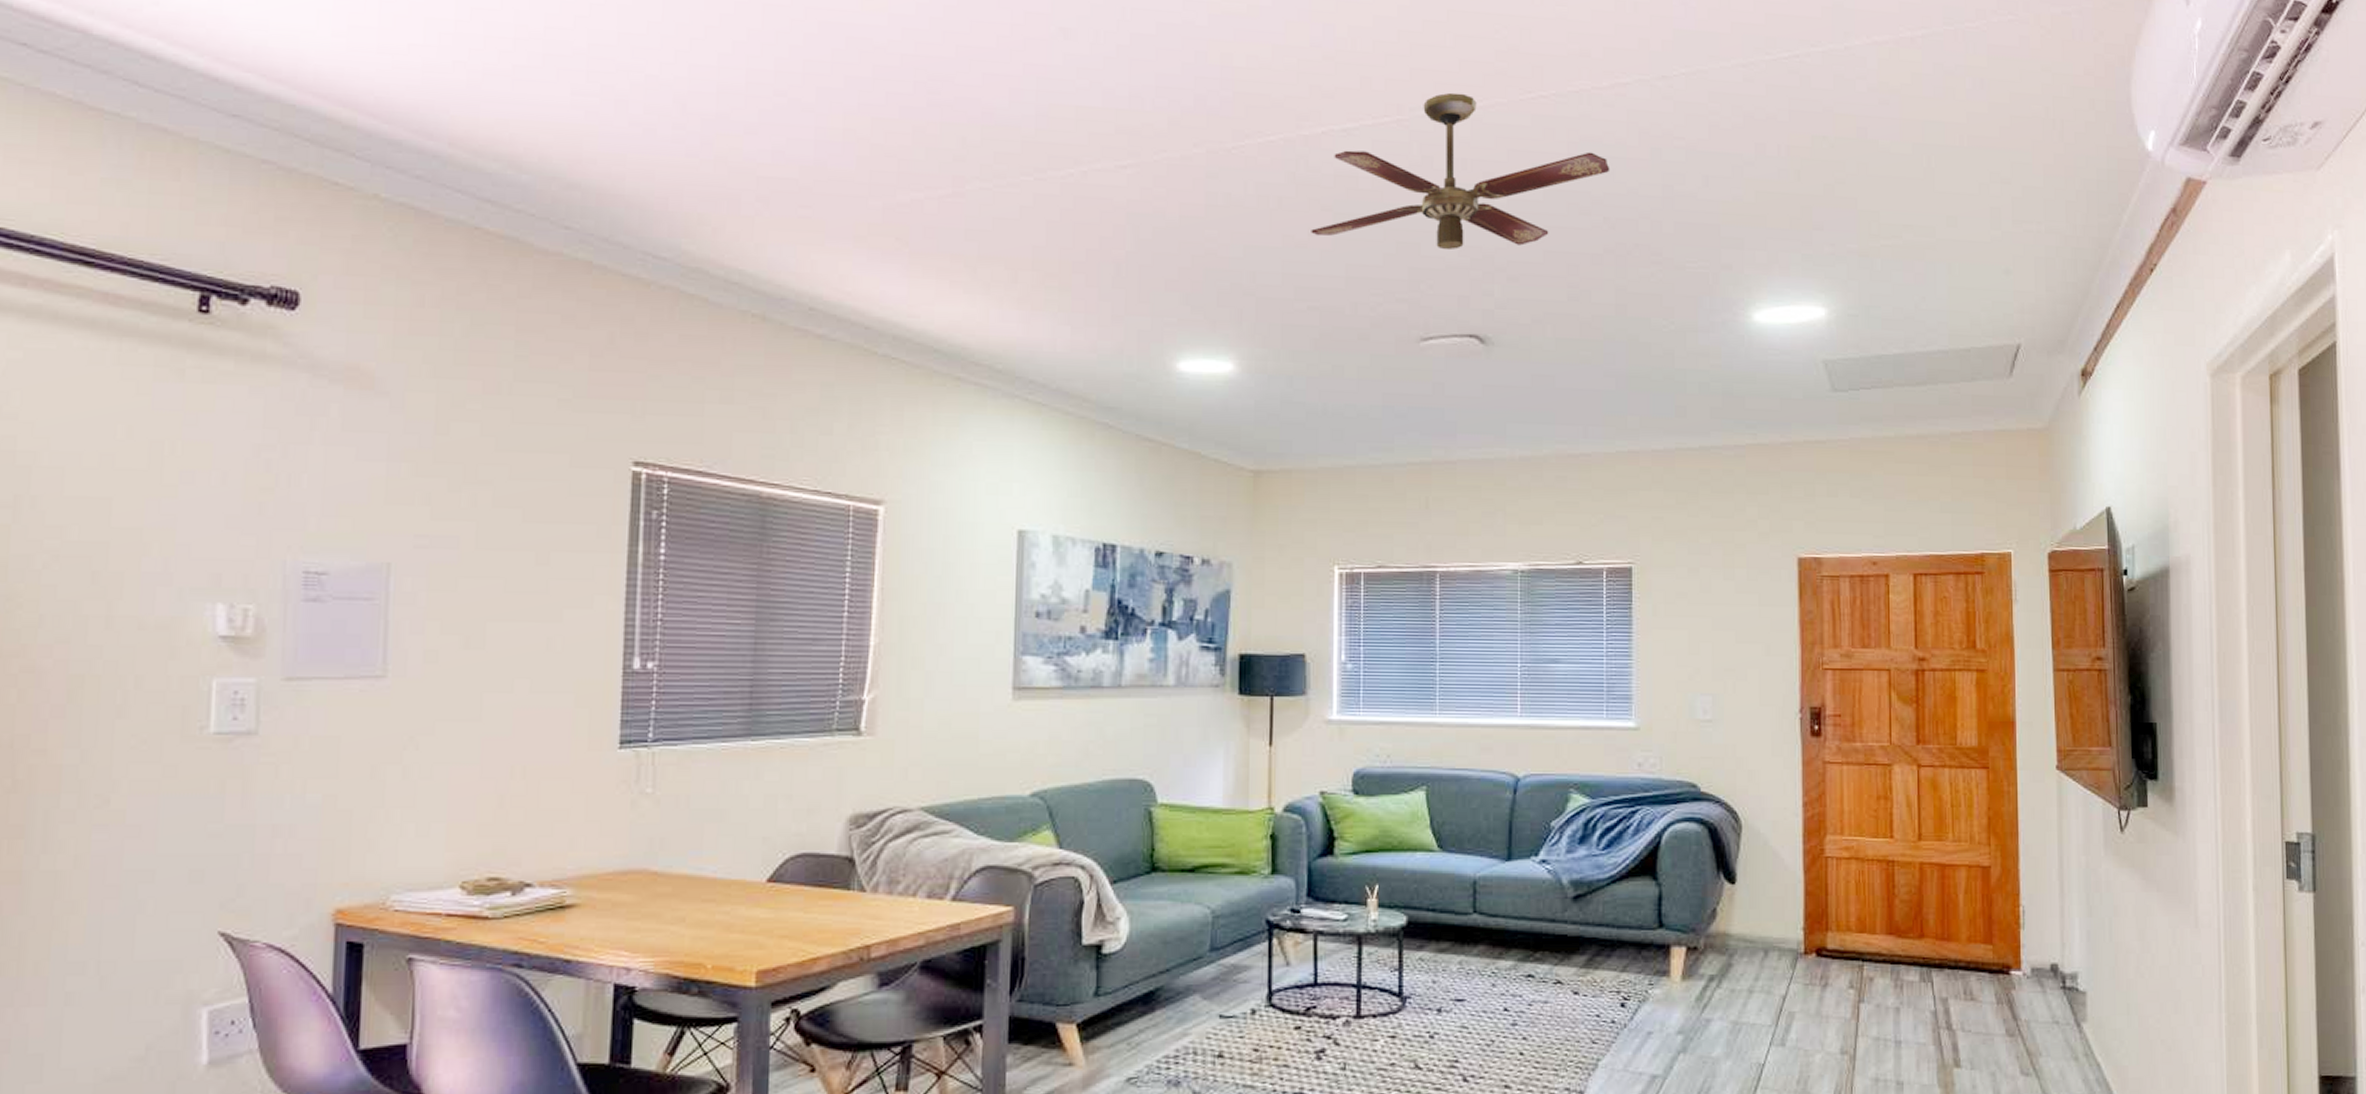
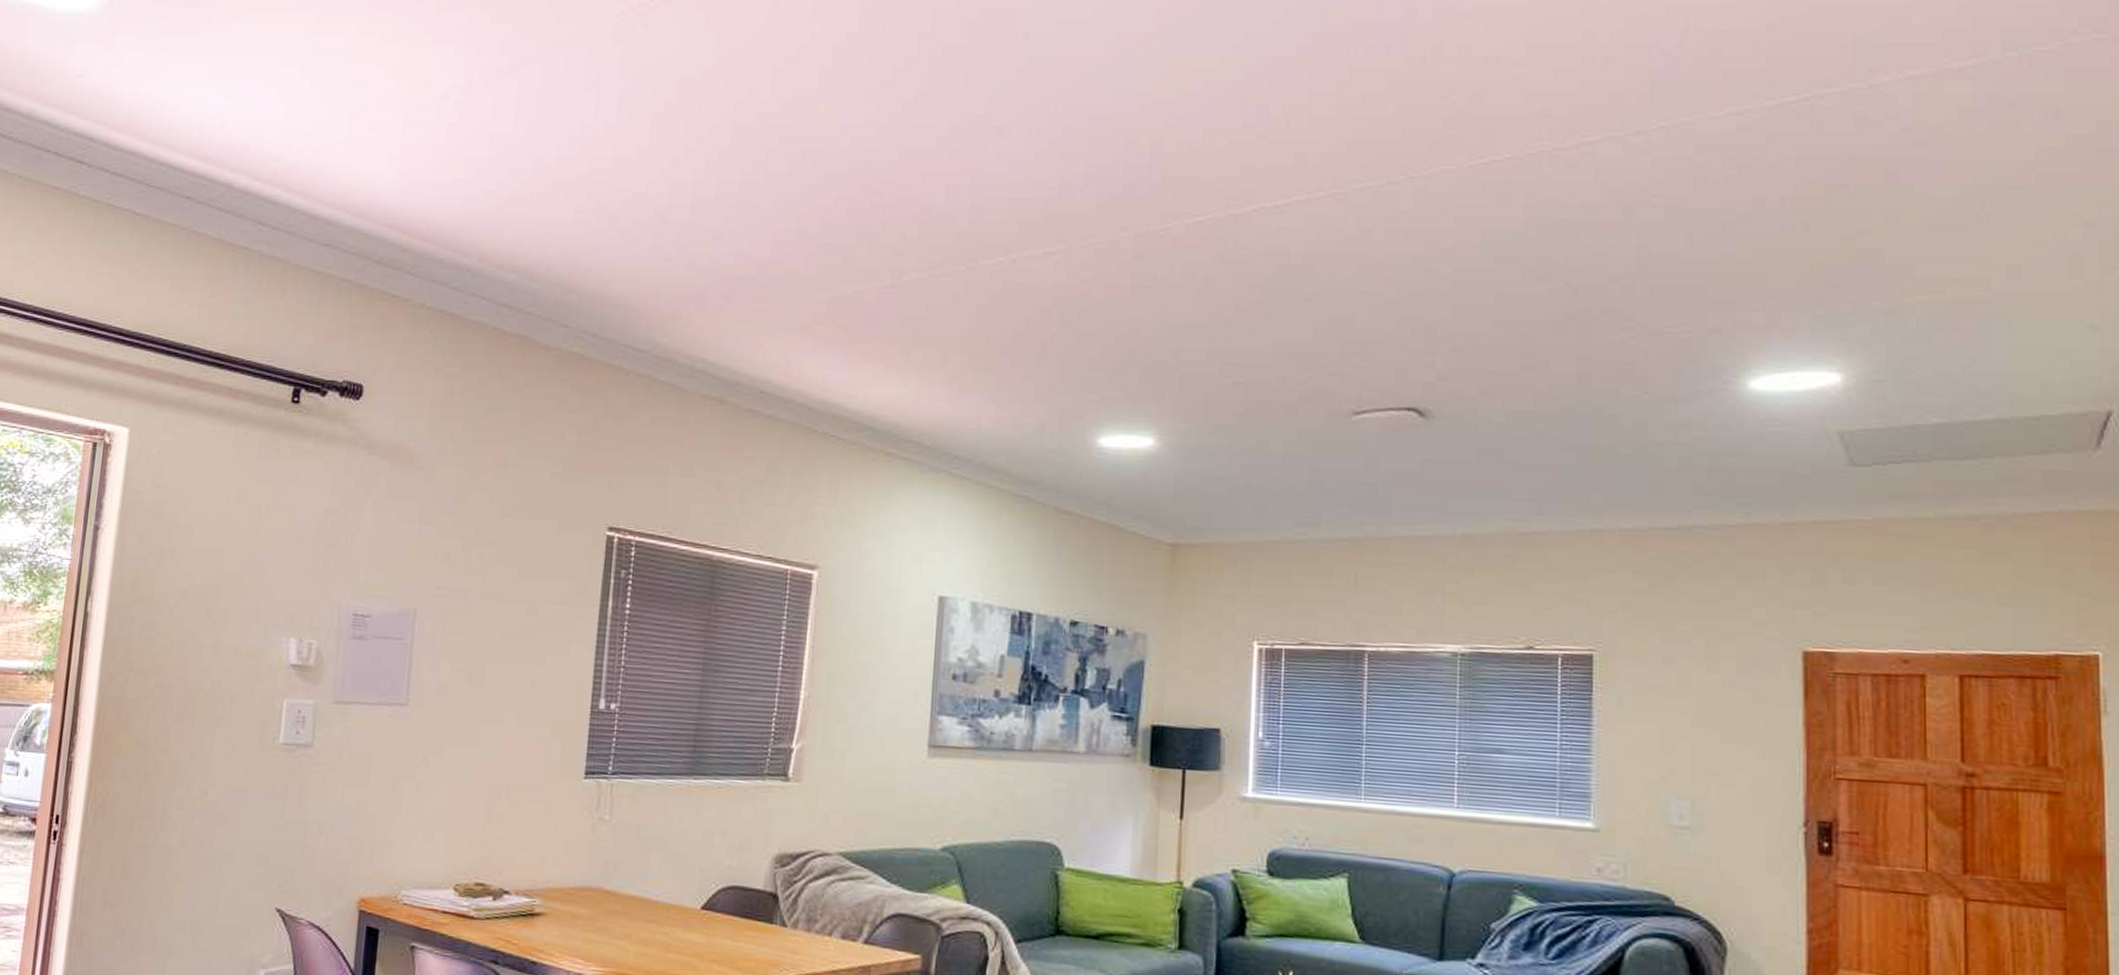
ceiling fan: present [1311,92,1610,251] -> none [1238,163,1574,323]

